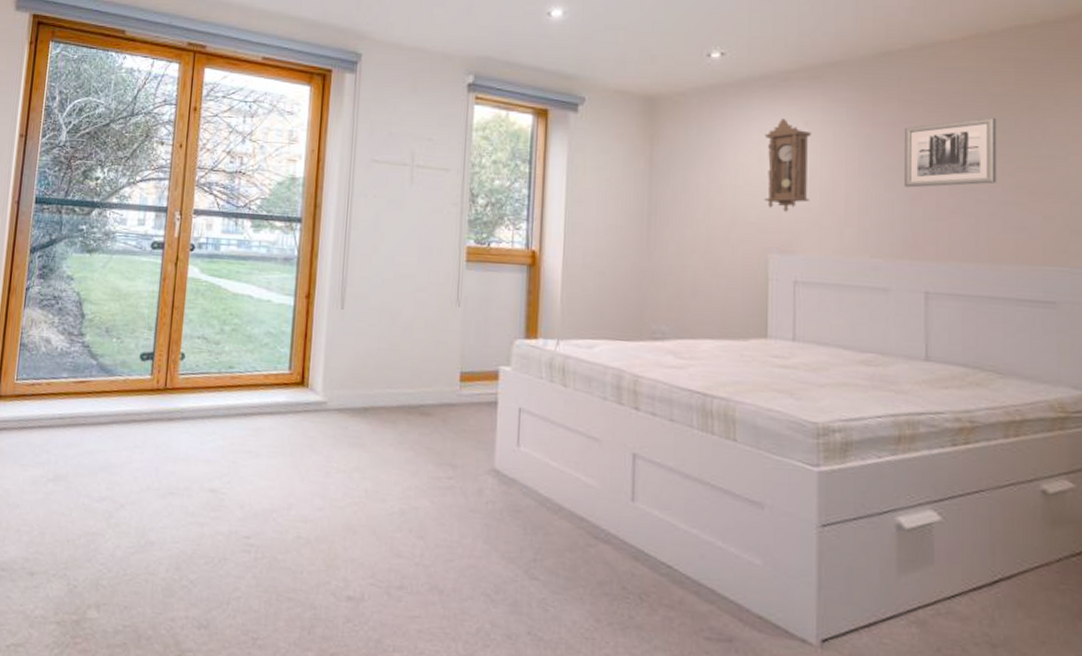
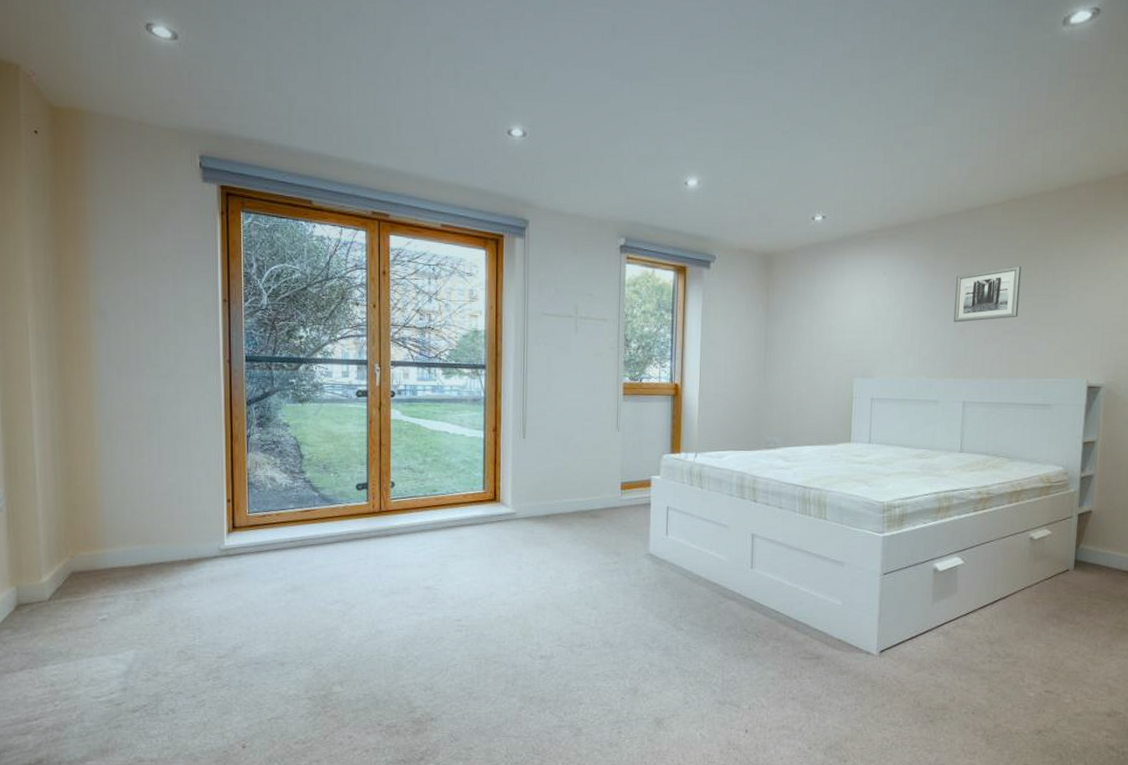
pendulum clock: present [764,119,811,212] -> none [852,270,888,345]

